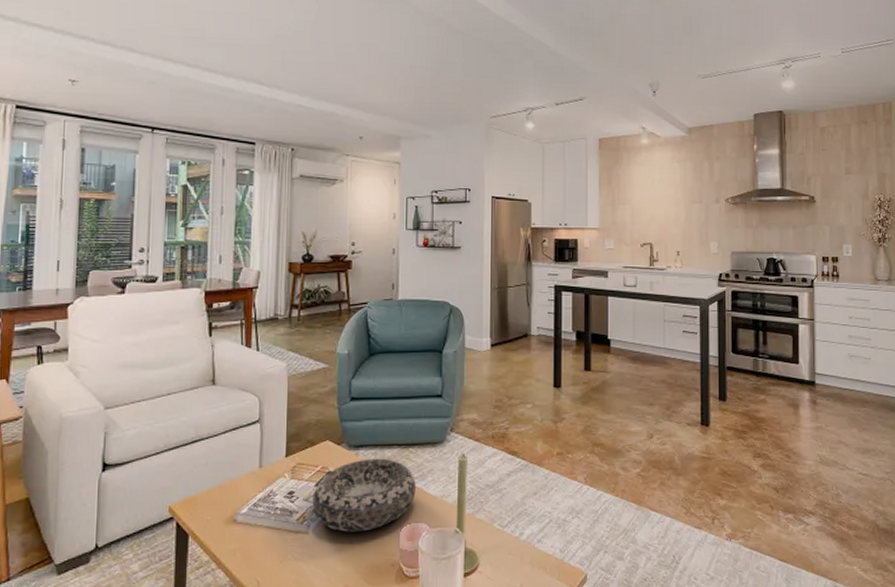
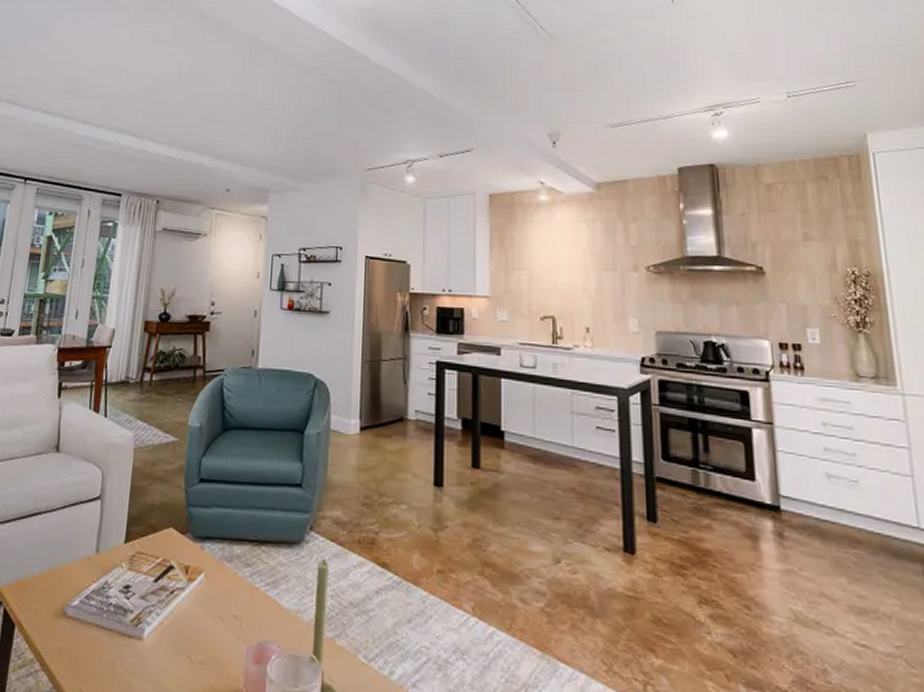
decorative bowl: present [312,458,416,532] -> none [149,554,267,645]

